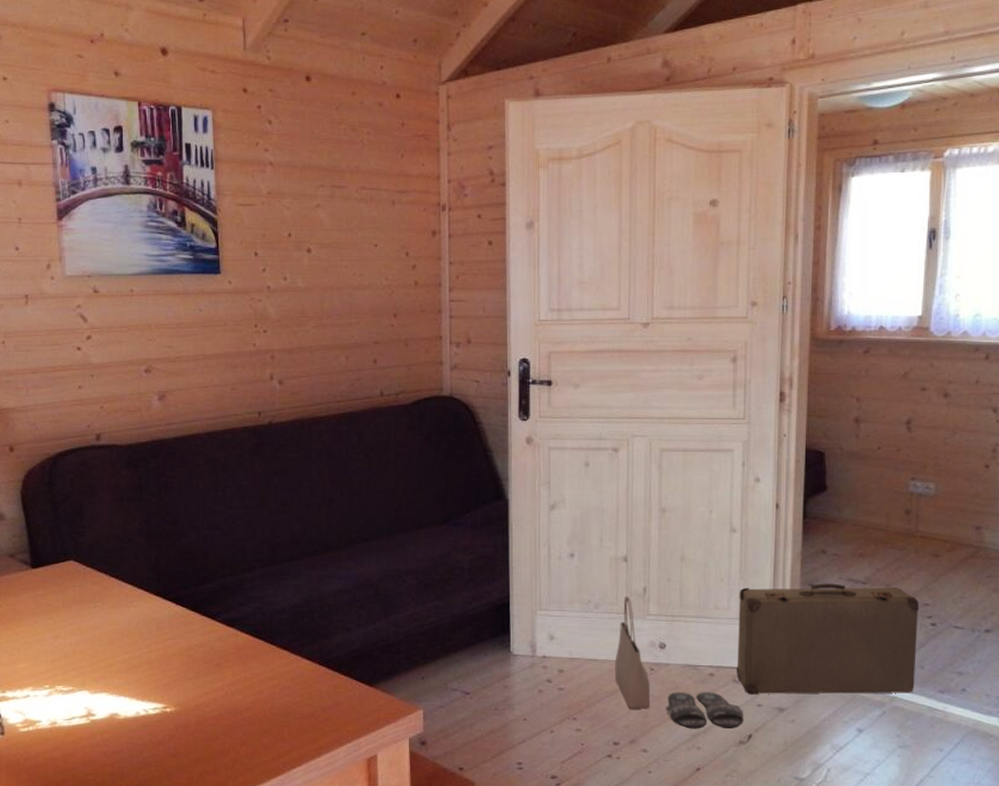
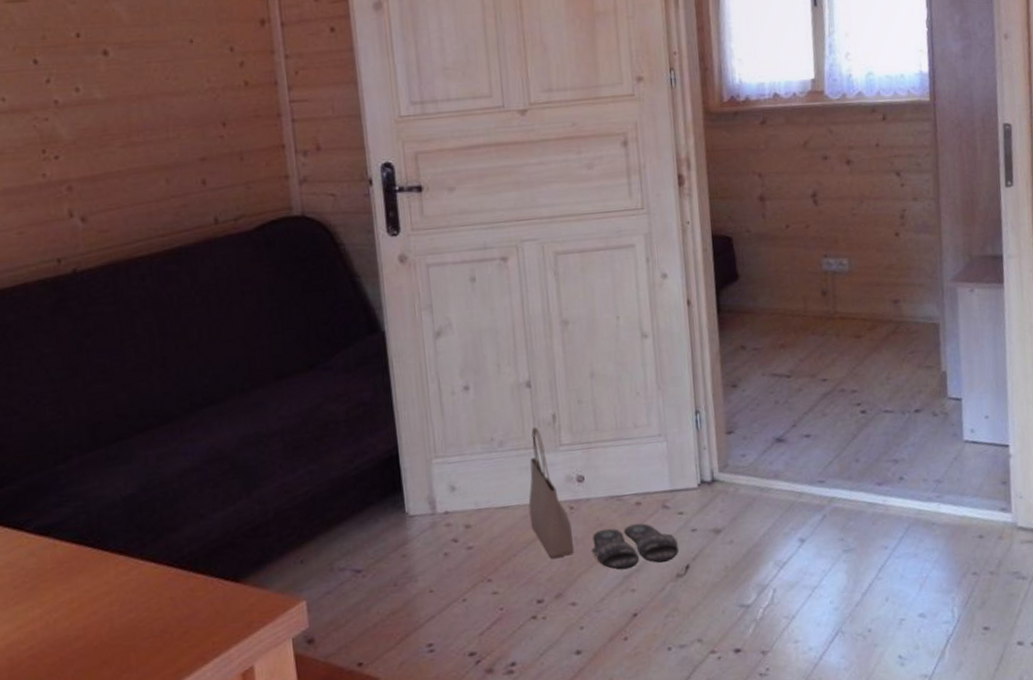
suitcase: present [736,583,920,695] -> none [658,376,852,520]

